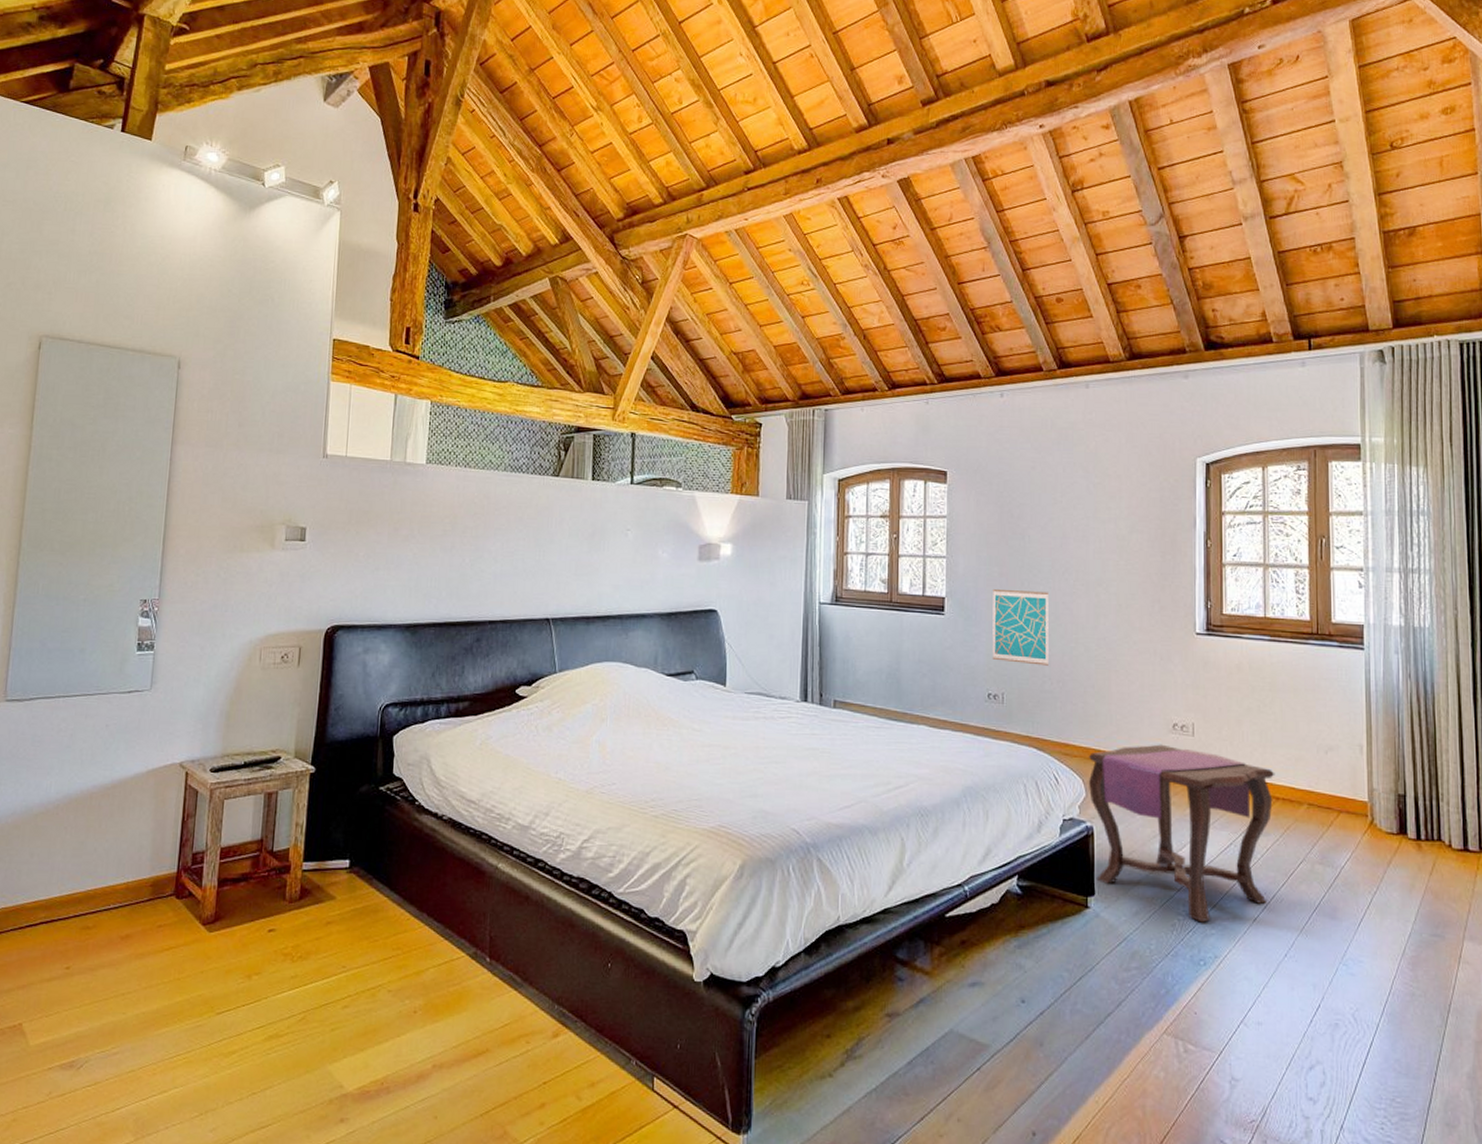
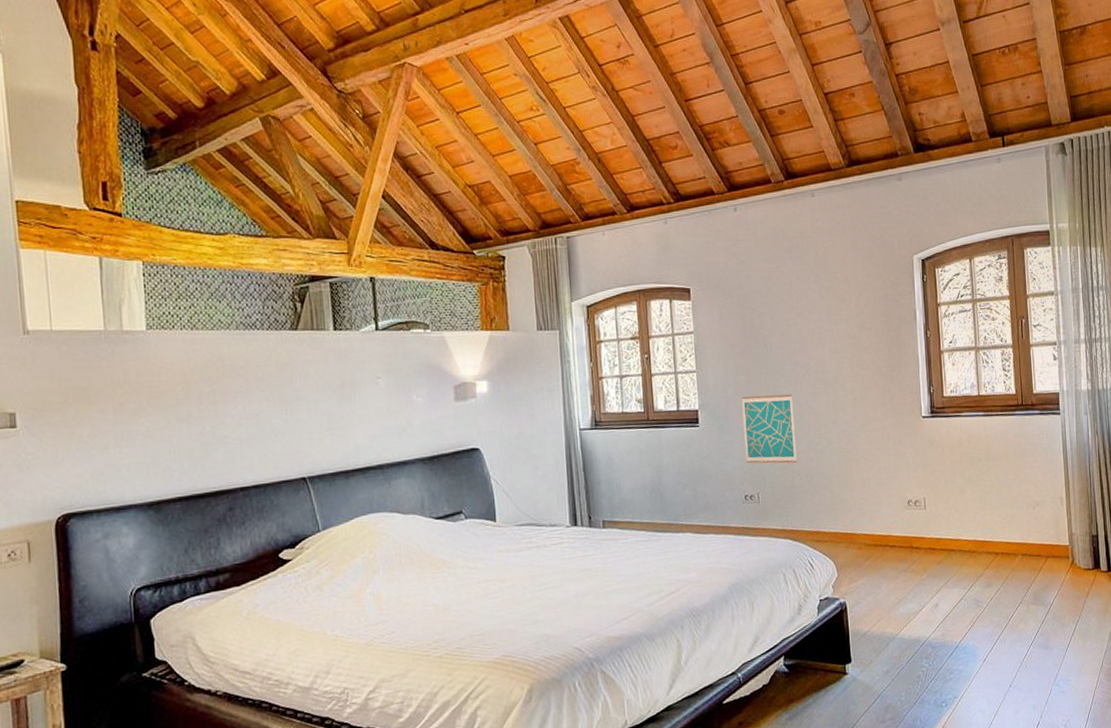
side table: present [1088,744,1275,923] -> none [837,520,994,671]

